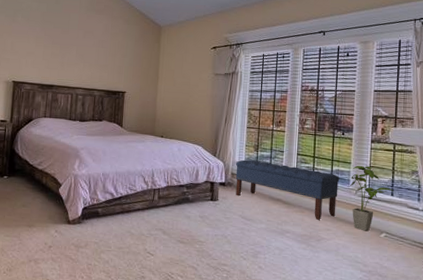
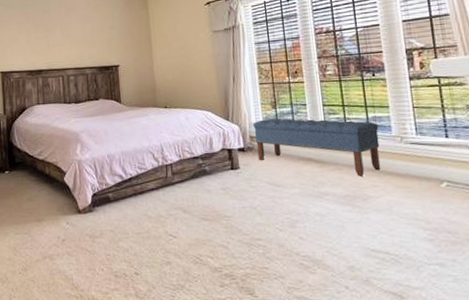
house plant: present [349,165,396,231] -> none [391,107,451,183]

